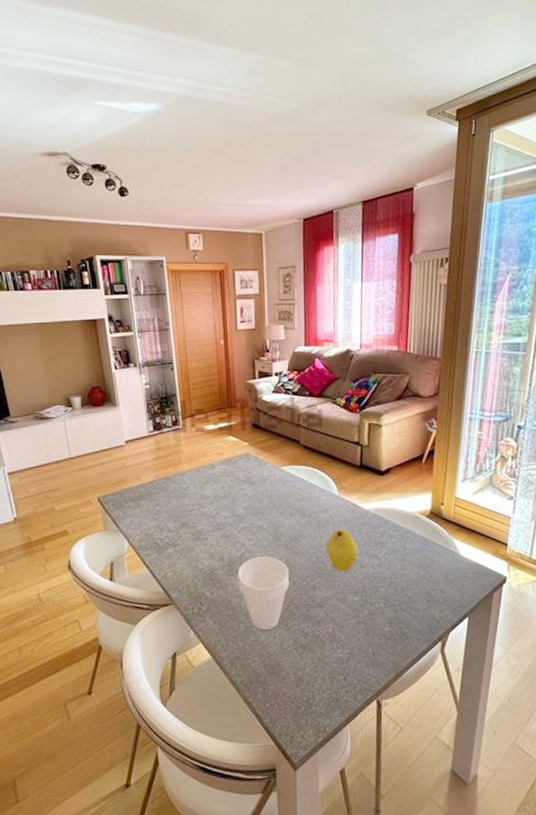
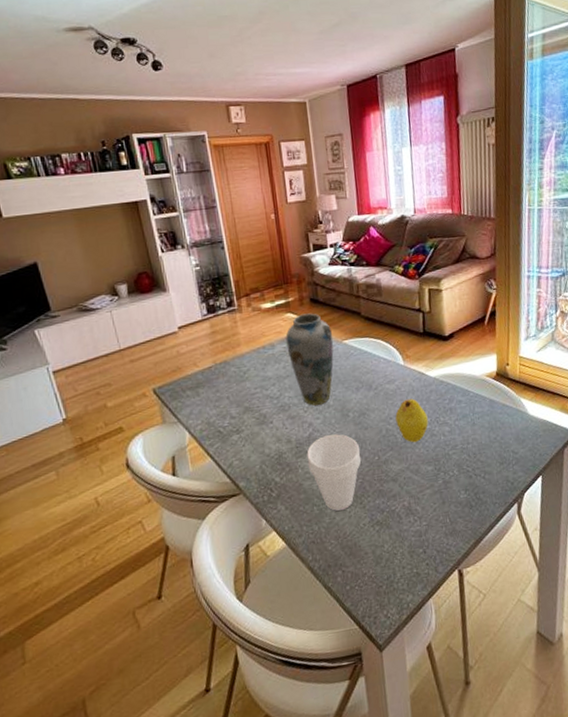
vase: none [226,438,272,527] -> present [286,313,334,406]

